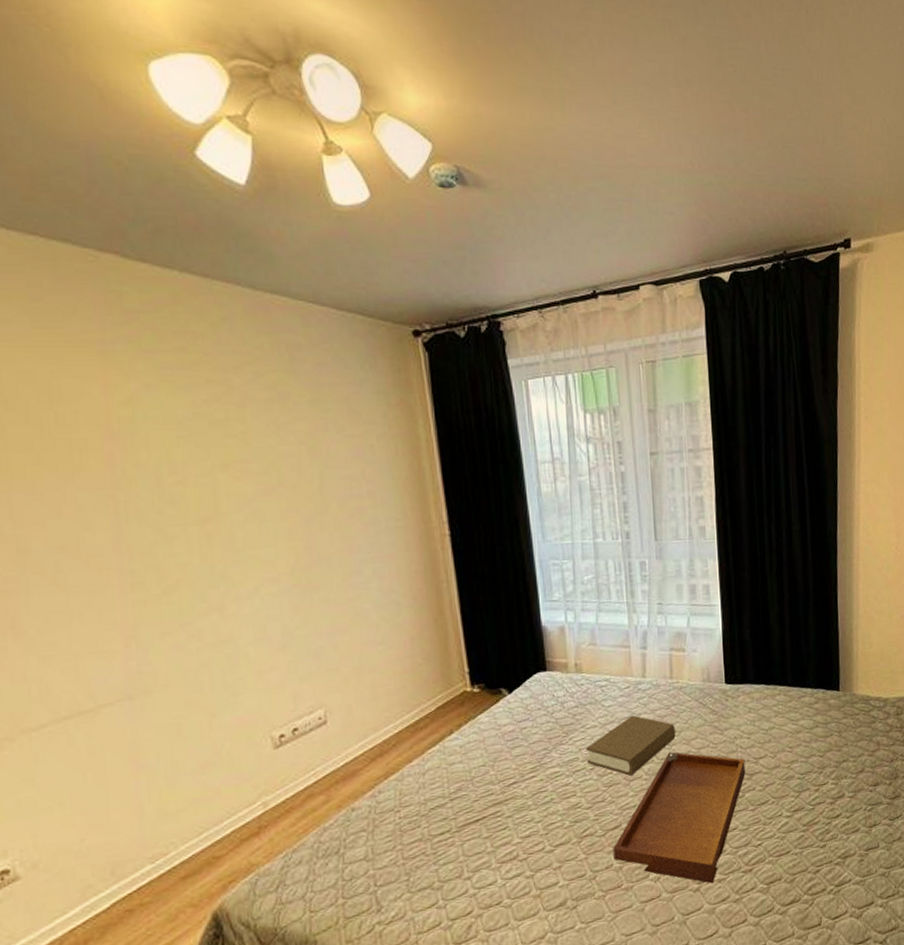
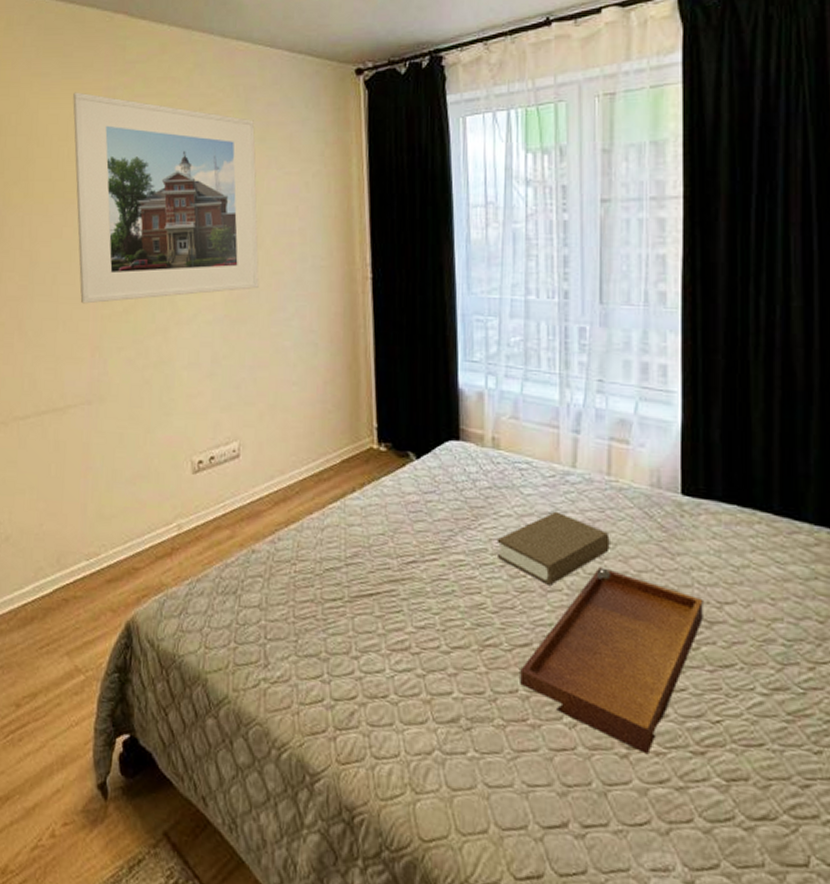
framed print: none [52,344,329,591] -> present [73,92,259,304]

